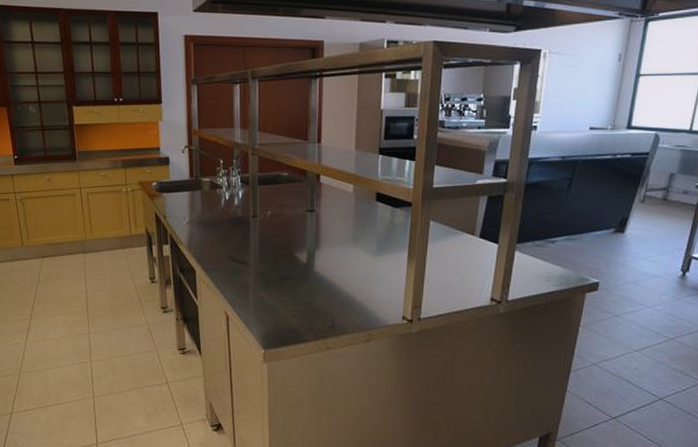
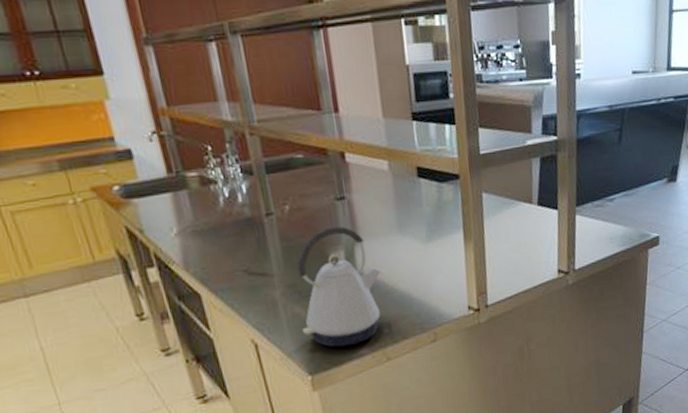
kettle: none [263,232,333,331] -> present [296,225,381,347]

